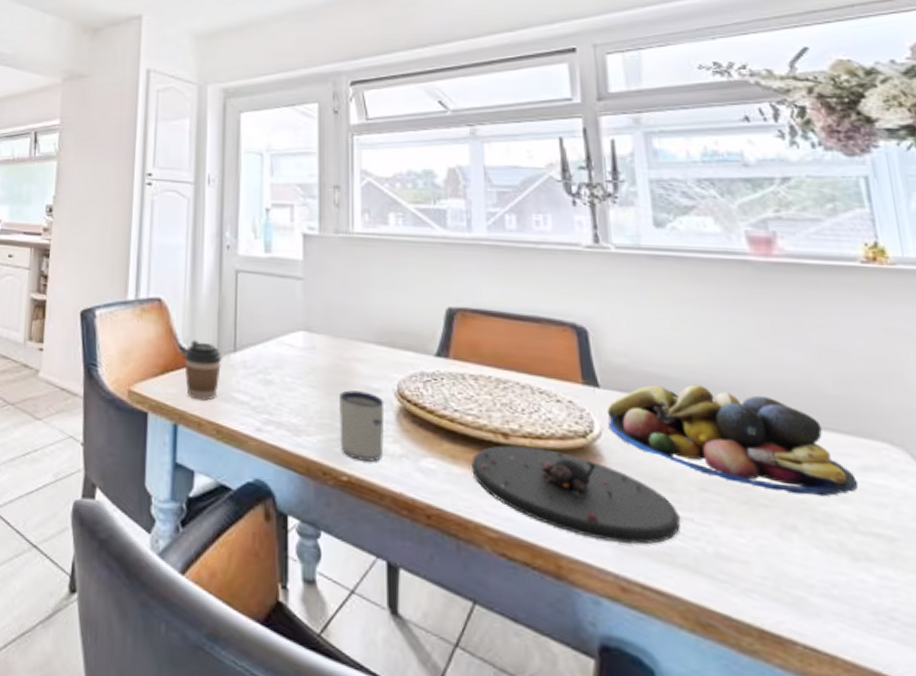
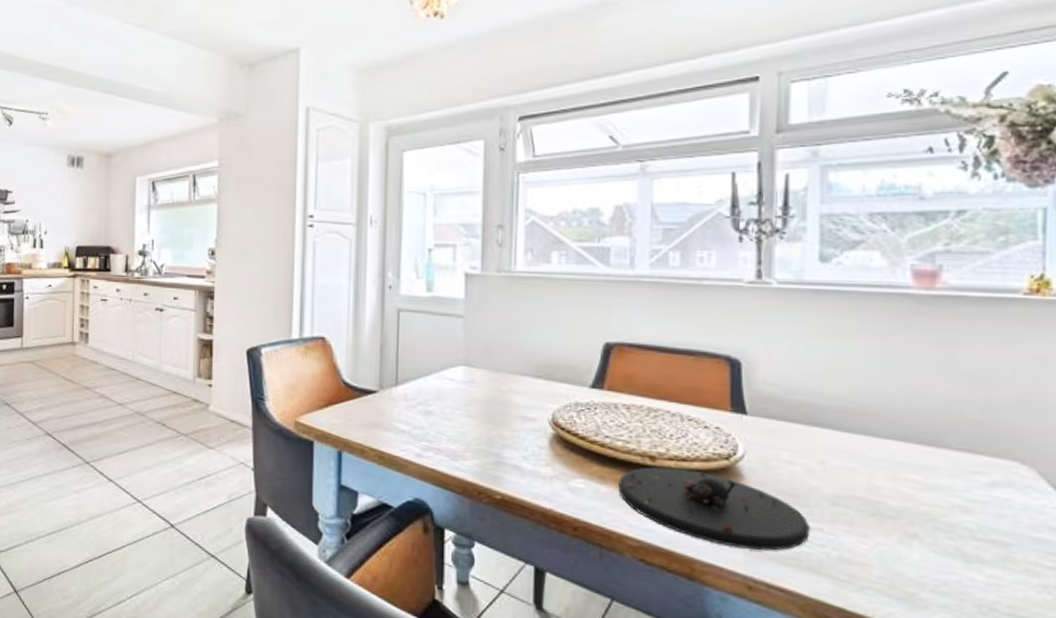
coffee cup: present [183,340,223,401] -> none [347,375,385,430]
mug: present [338,390,385,462] -> none [494,419,539,482]
fruit bowl: present [606,384,859,497] -> none [751,411,983,509]

